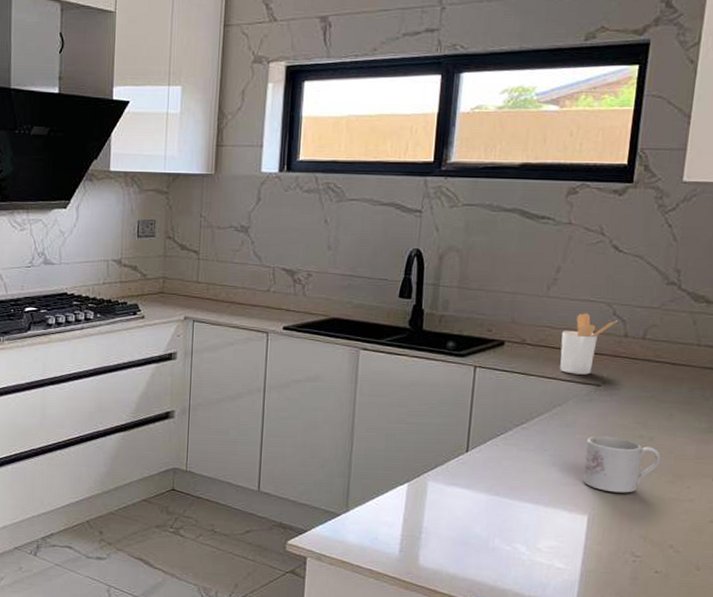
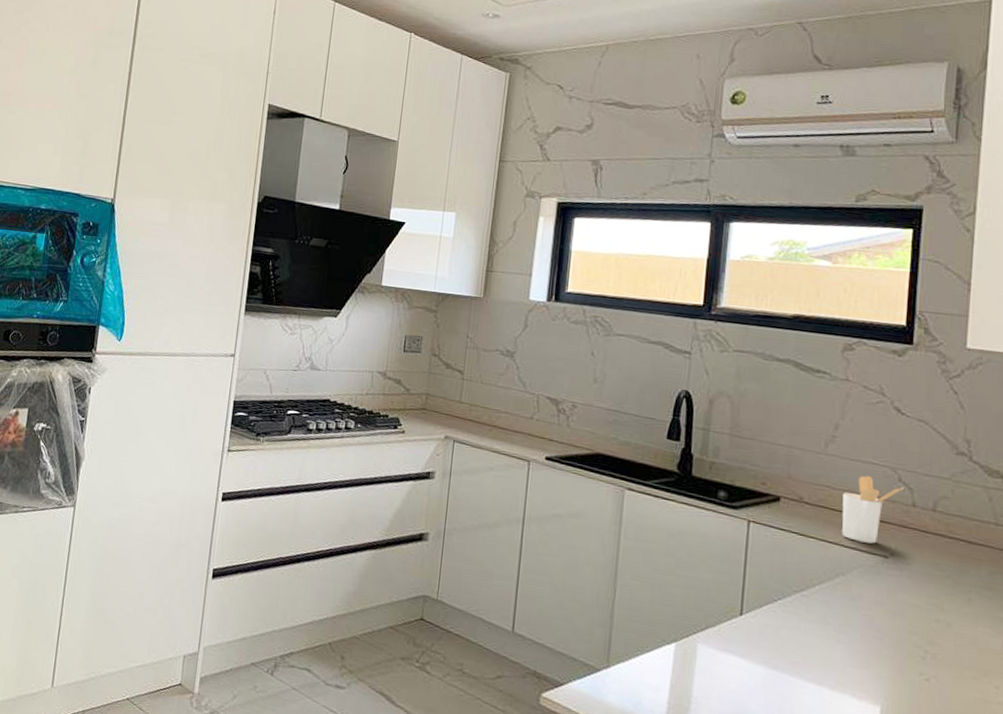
mug: present [583,436,661,493] -> none [873,614,962,686]

